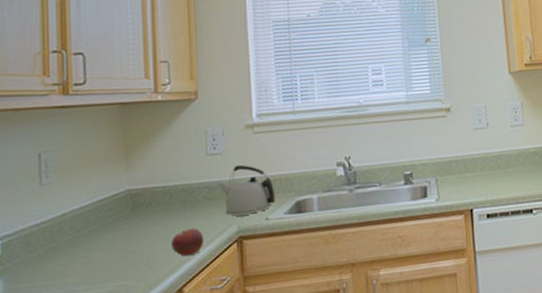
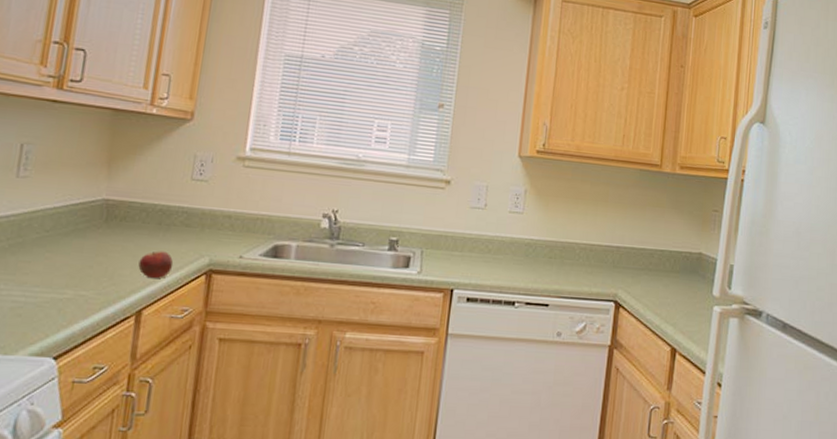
kettle: present [217,164,276,217] -> none [196,195,254,250]

